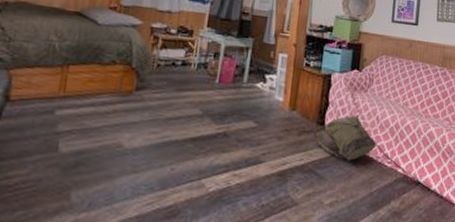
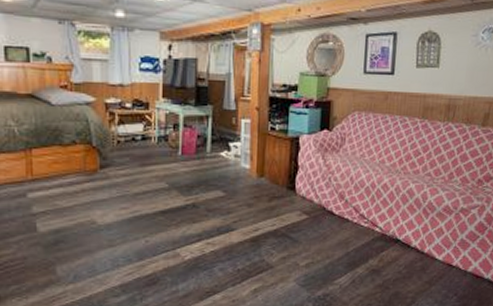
backpack: present [313,115,376,161] -> none [284,177,351,223]

